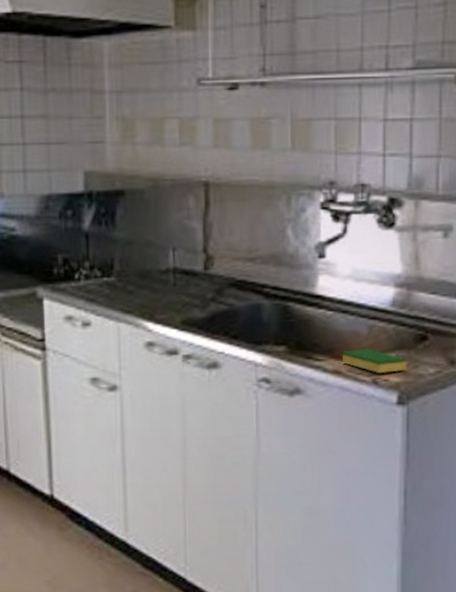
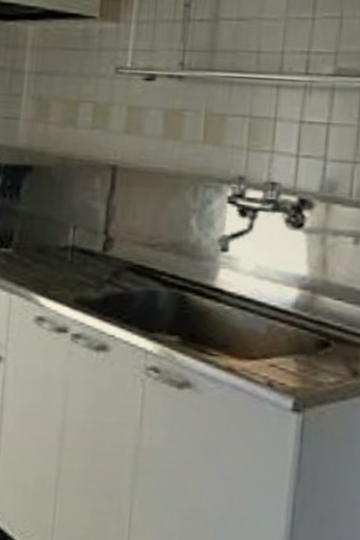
dish sponge: present [343,348,407,374] -> none [237,348,306,377]

